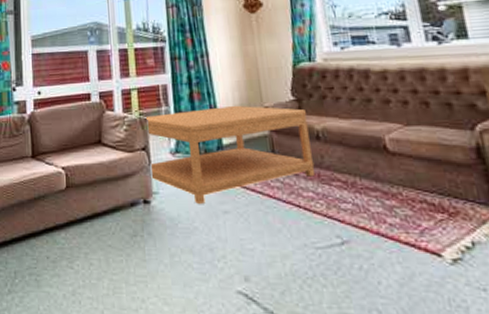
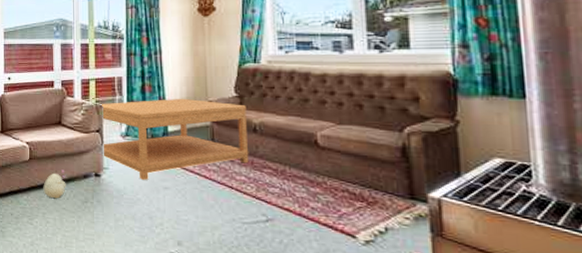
plush toy: none [84,198,111,234] -> present [43,169,67,199]

